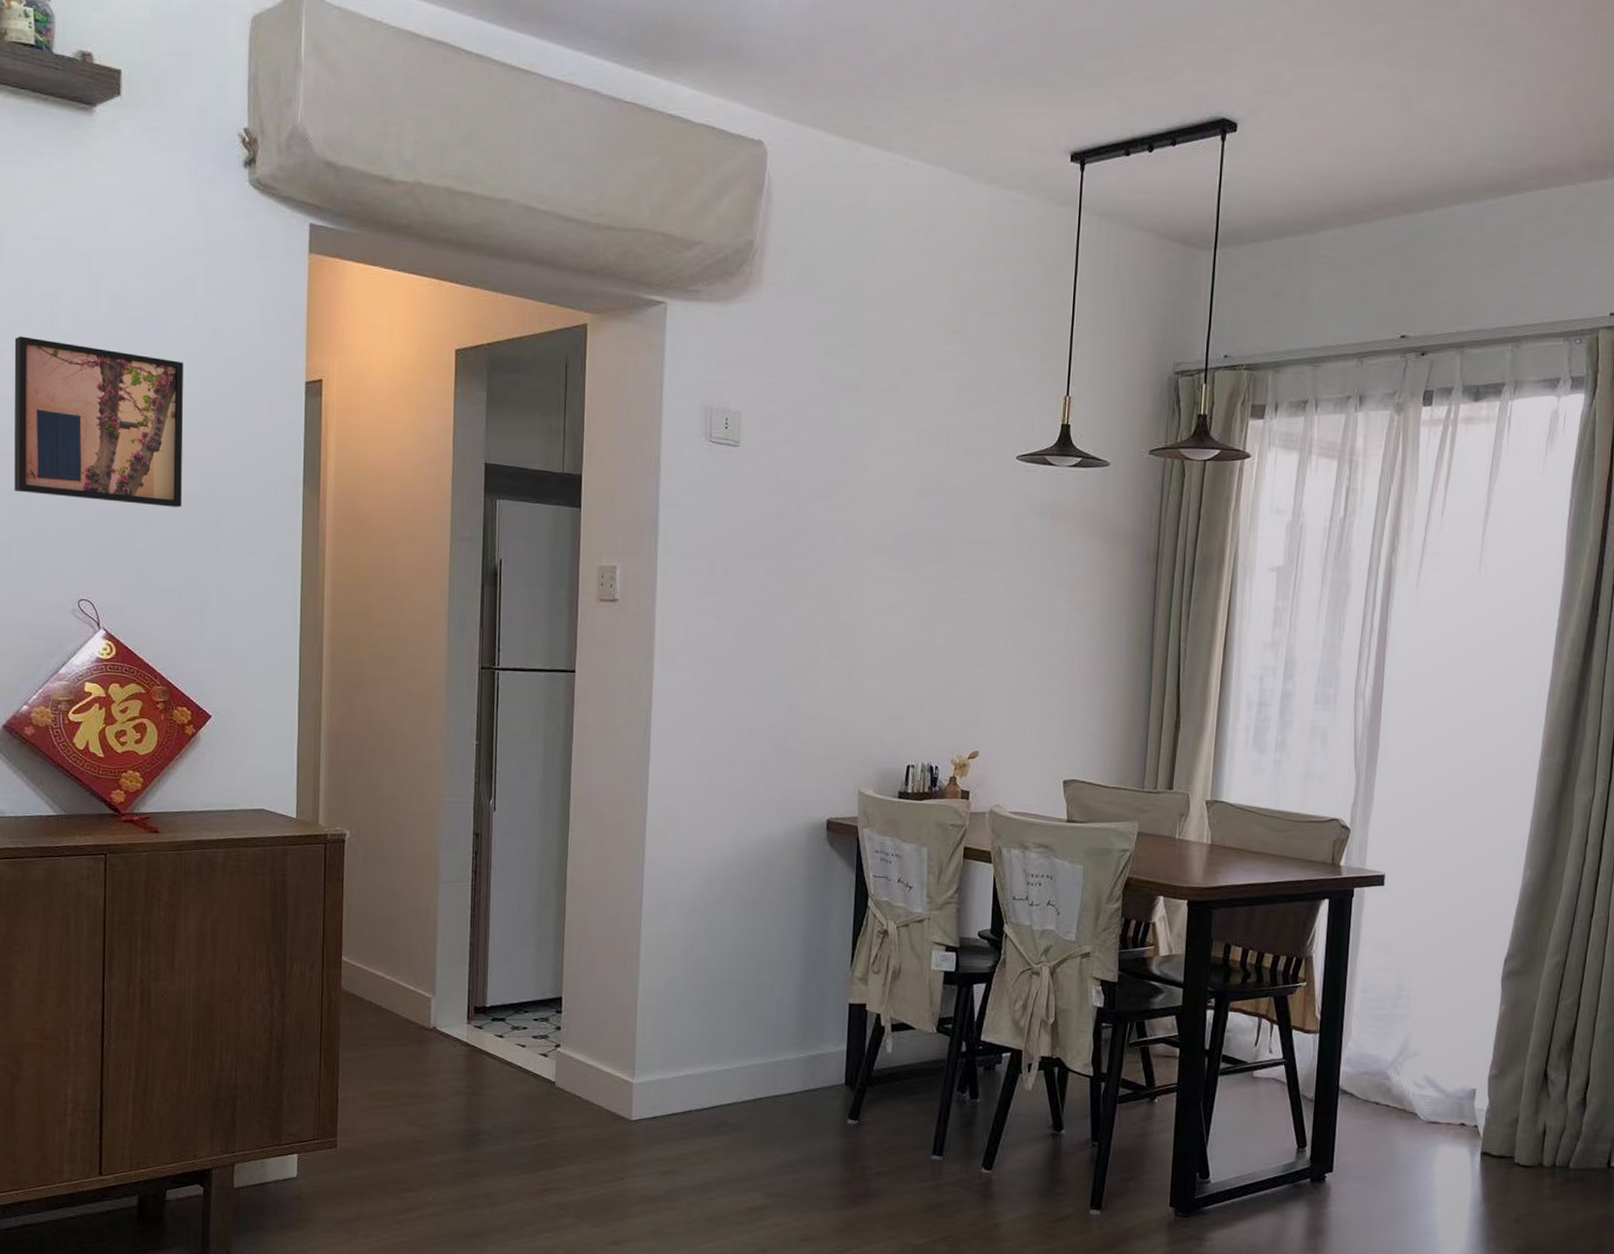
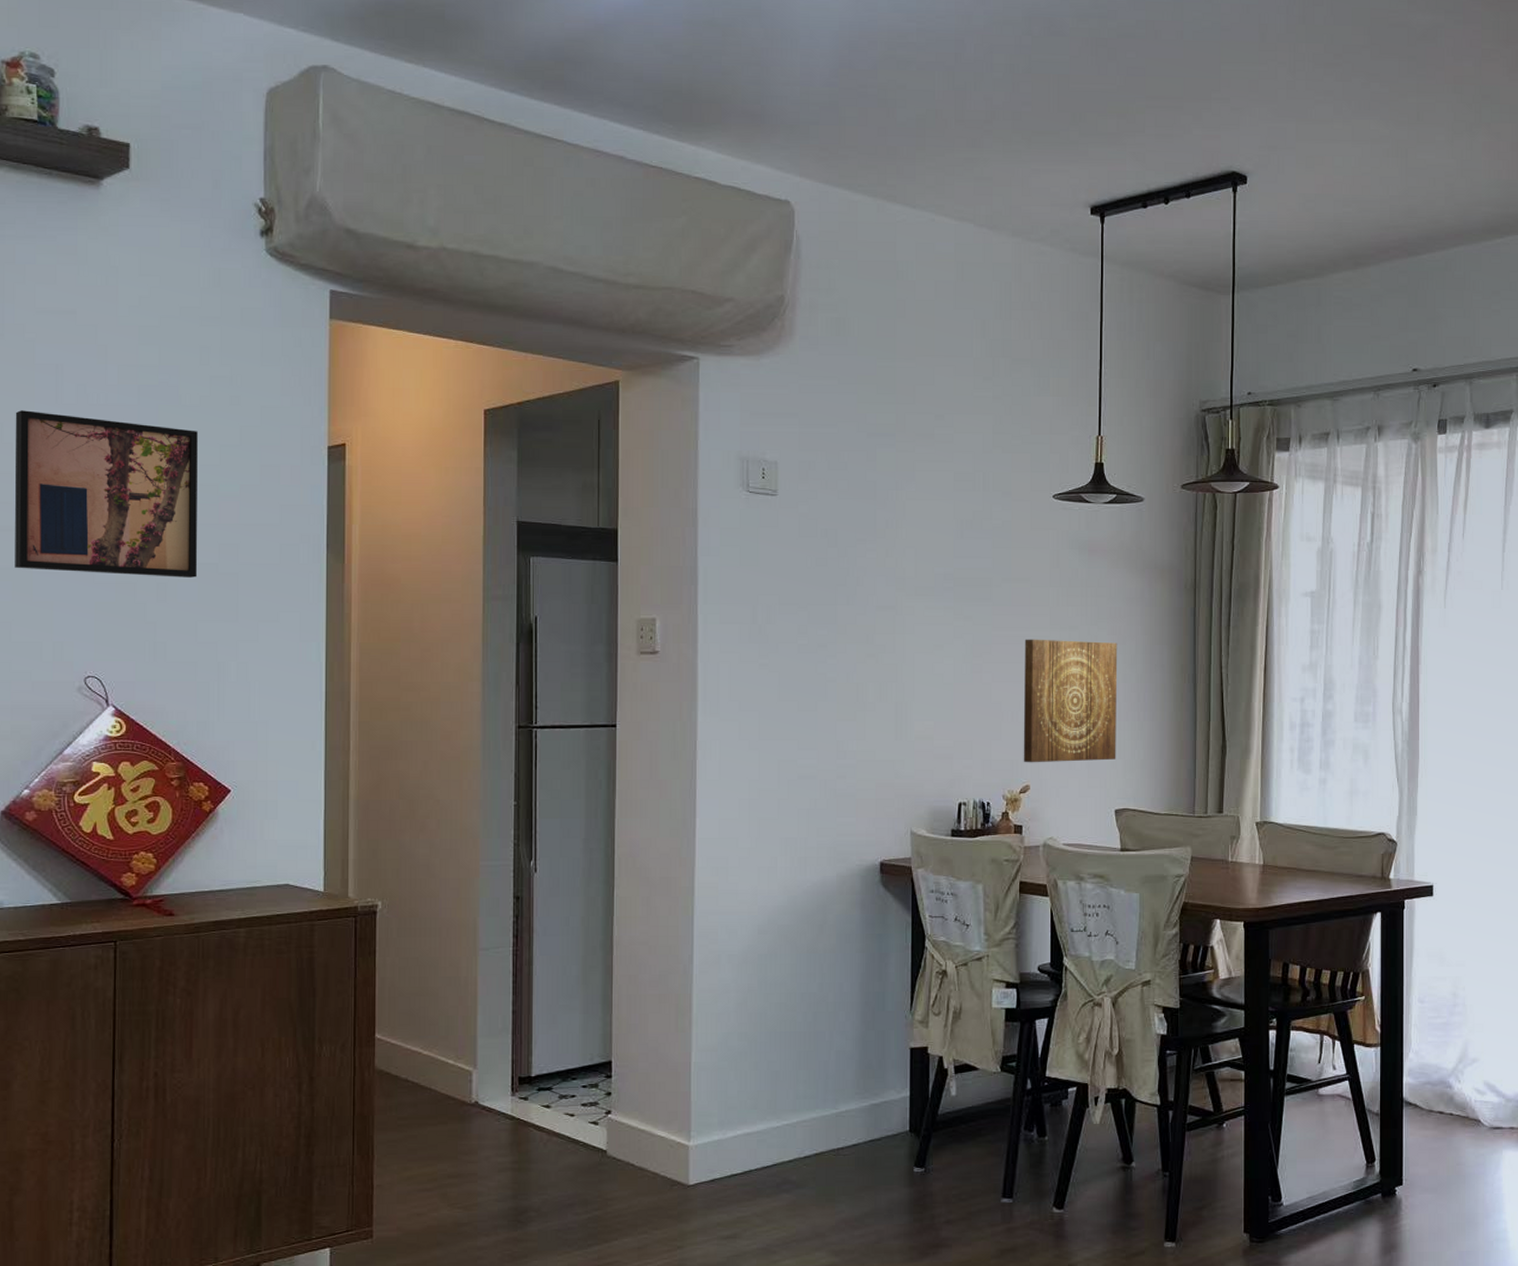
wall art: none [973,603,1075,730] -> present [1023,639,1118,763]

